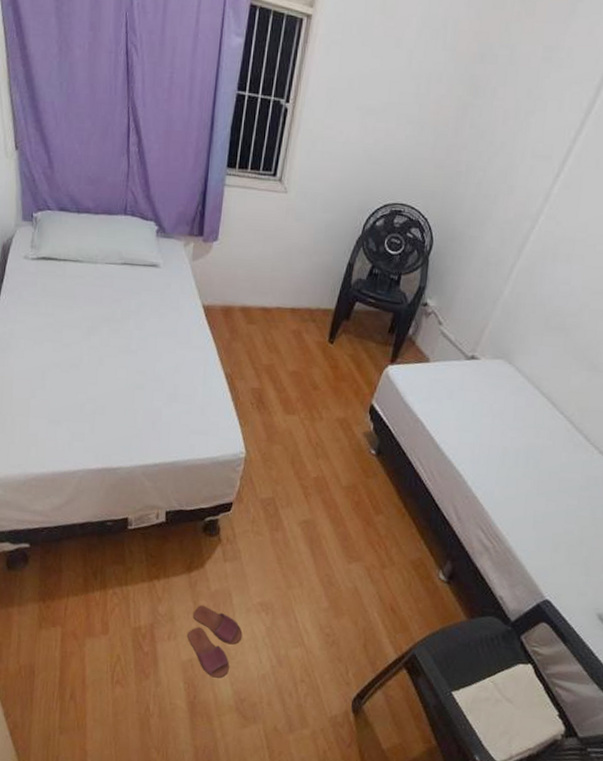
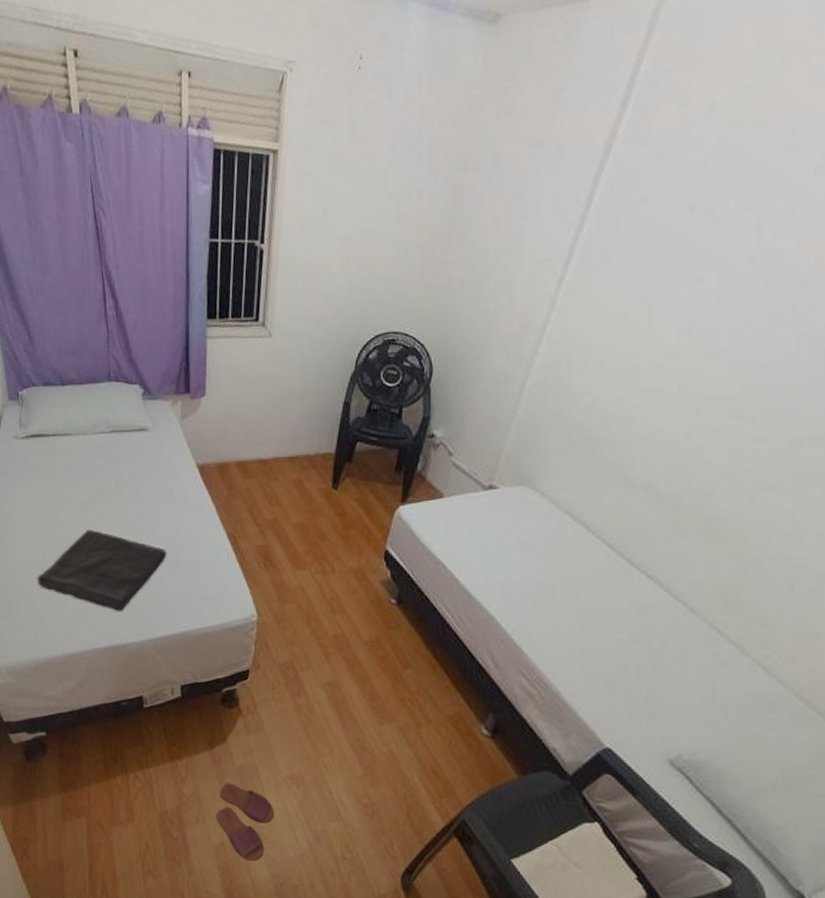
towel: none [34,354,165,436] -> present [37,529,167,611]

